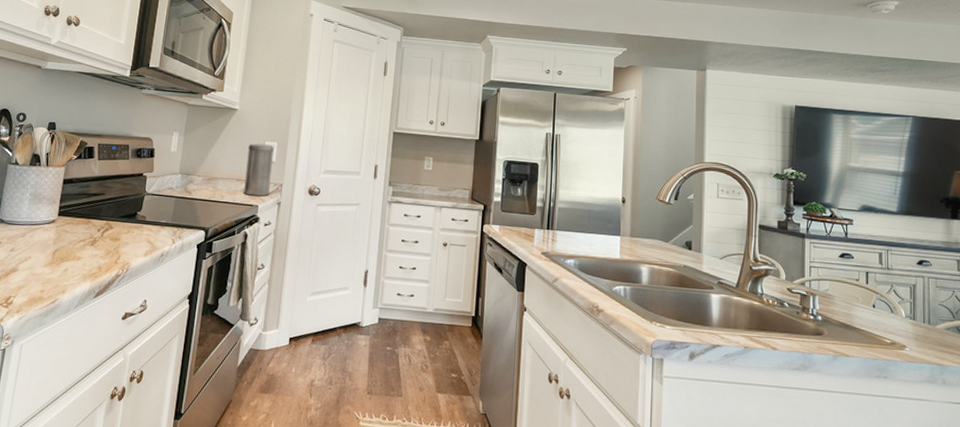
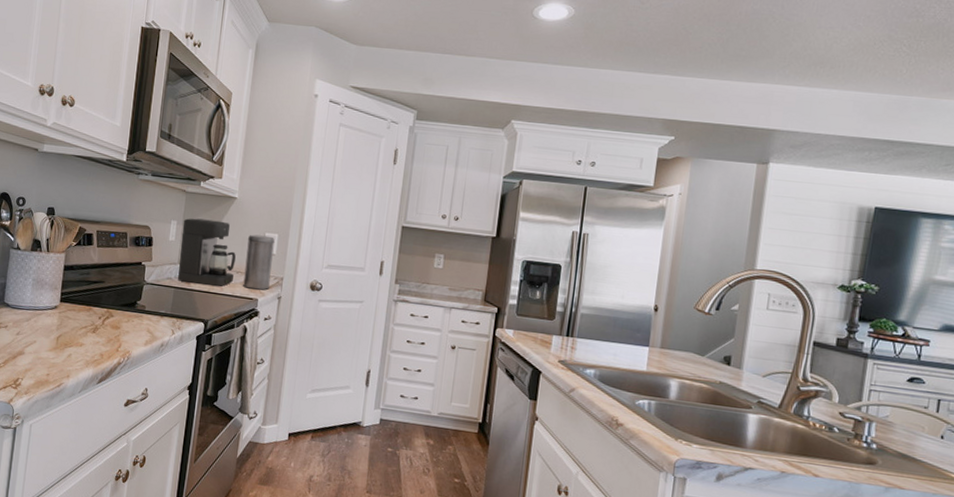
coffee maker: none [179,129,237,195] -> present [178,218,236,287]

